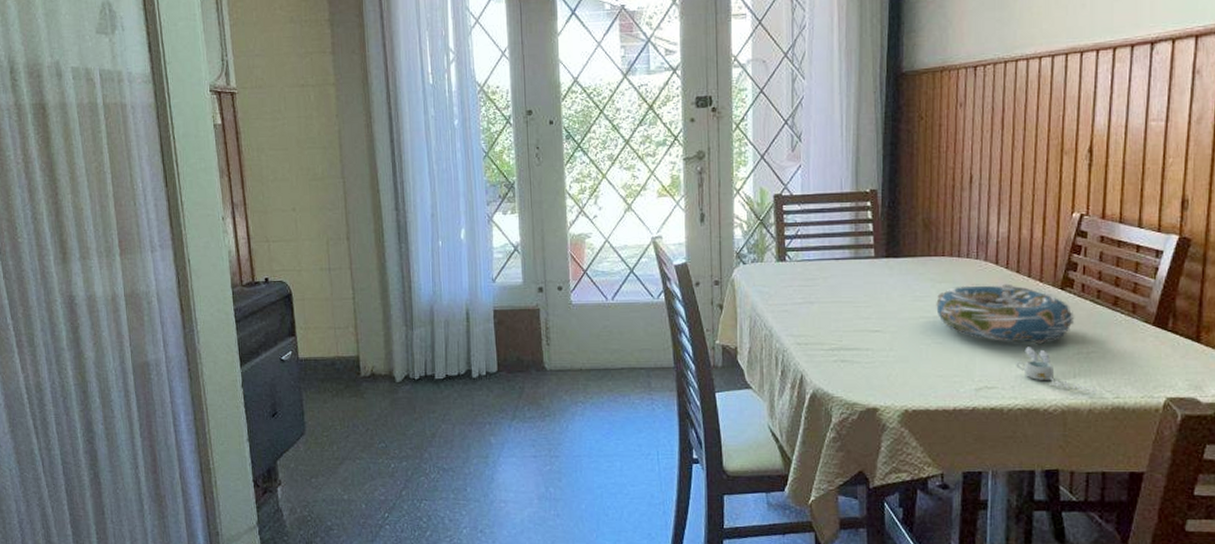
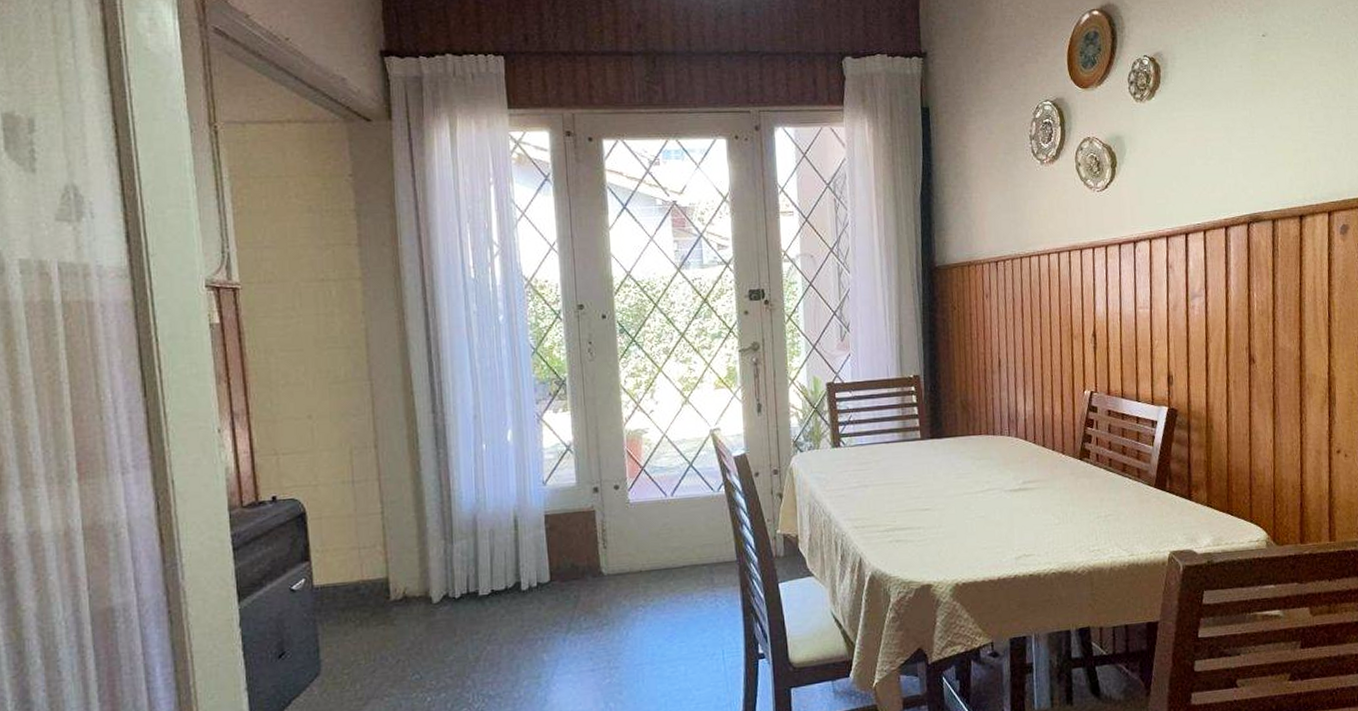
decorative bowl: present [936,283,1075,345] -> none [977,457,1093,513]
cup: present [1016,346,1097,393] -> none [1048,514,1116,553]

